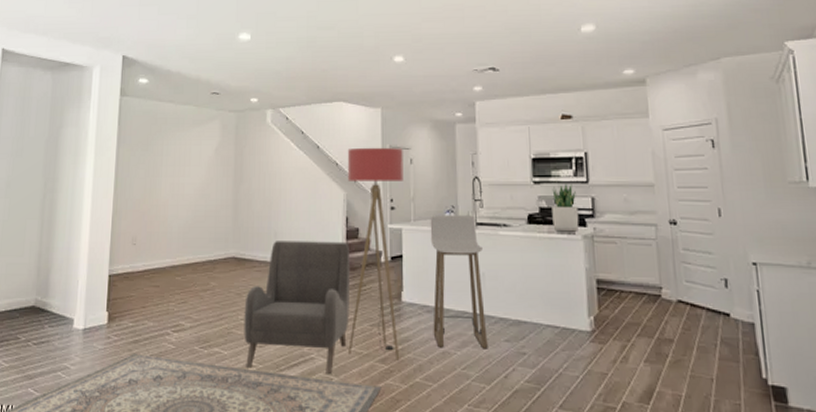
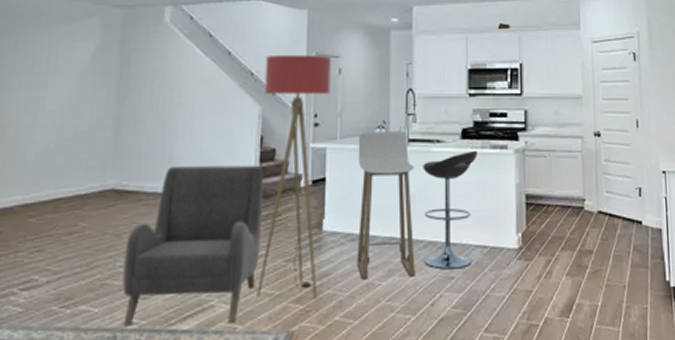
bar stool: none [491,235,545,346] -> present [423,150,478,270]
planter: present [552,184,579,232] -> none [486,96,512,147]

